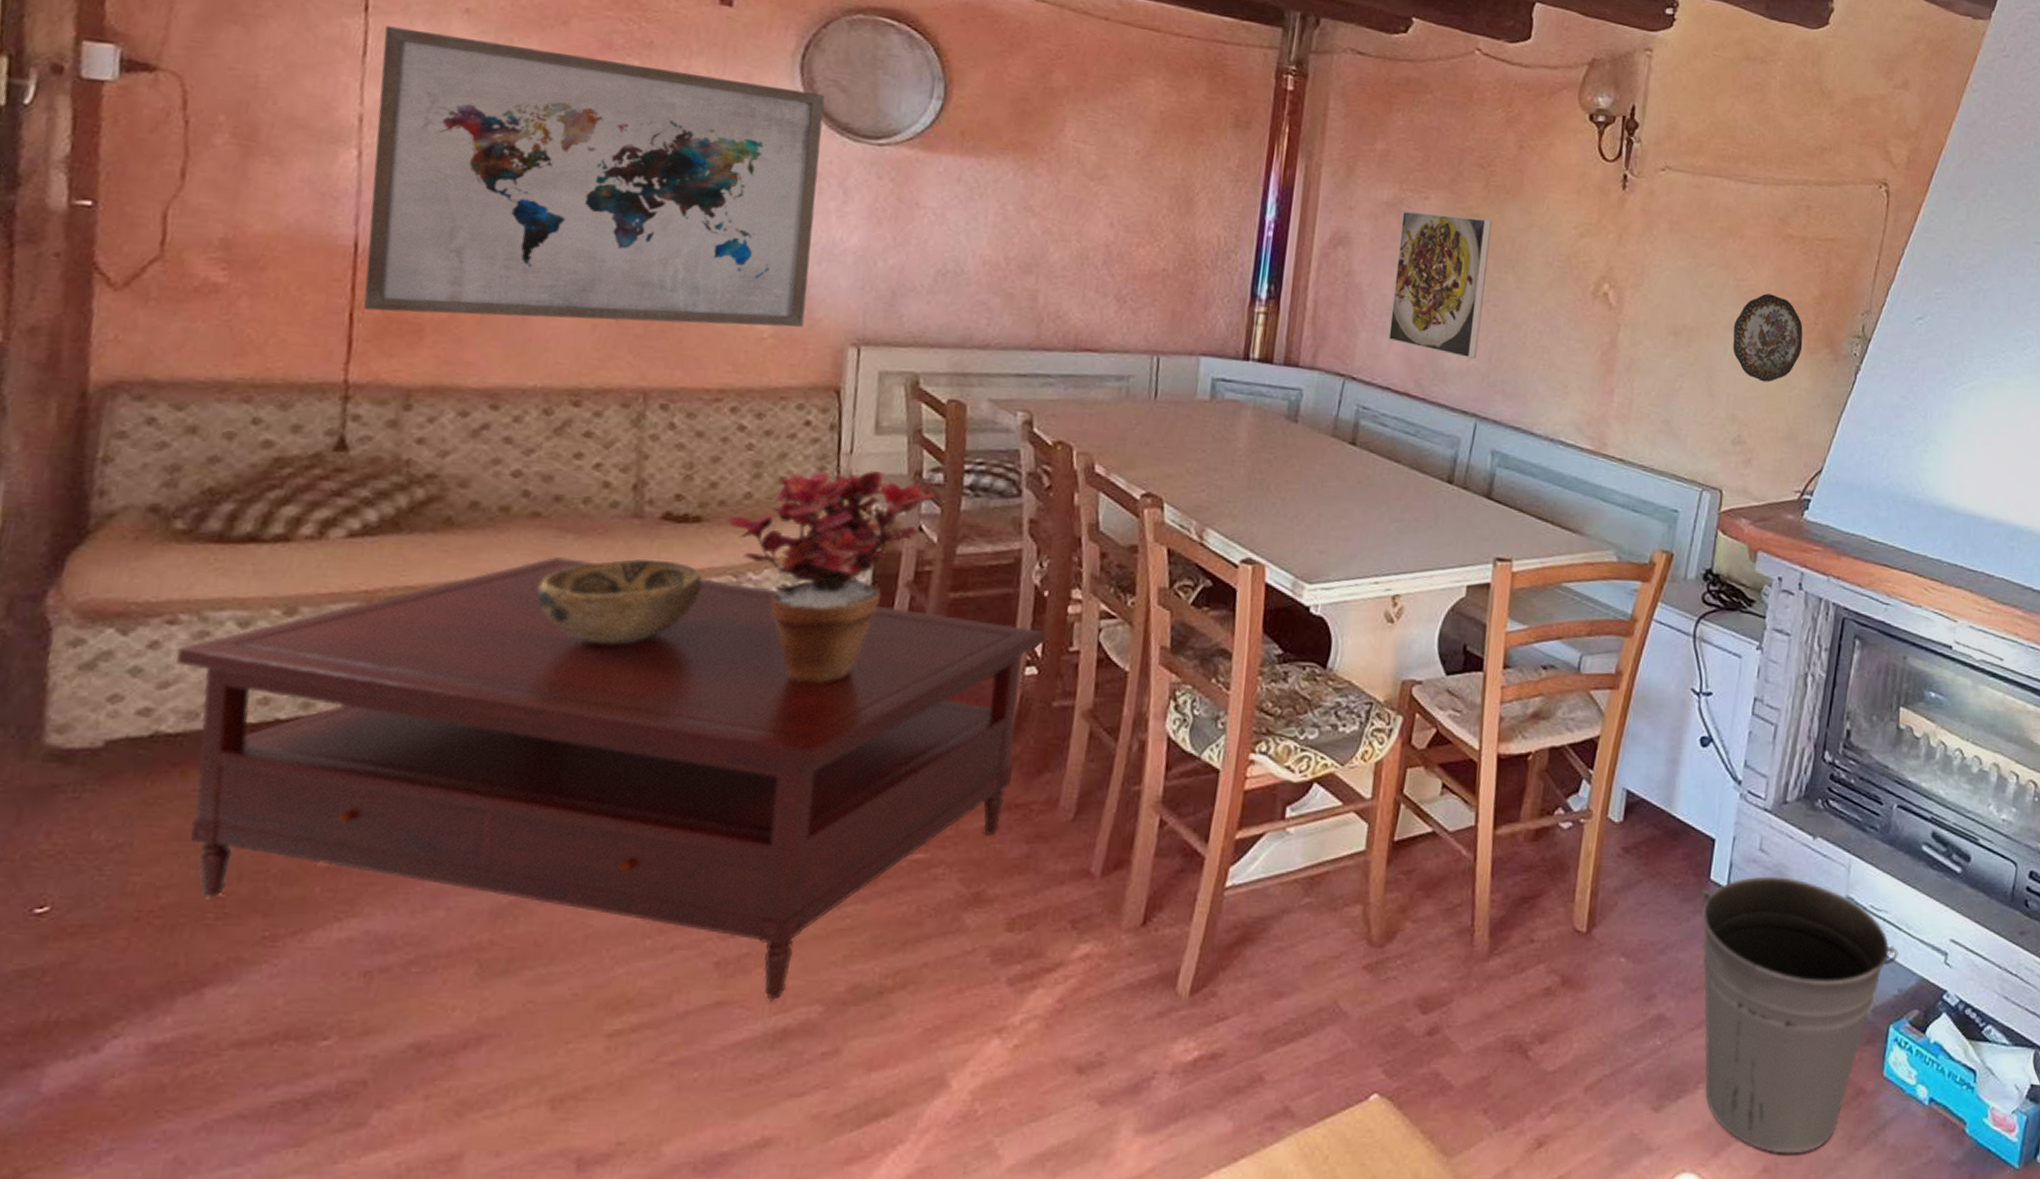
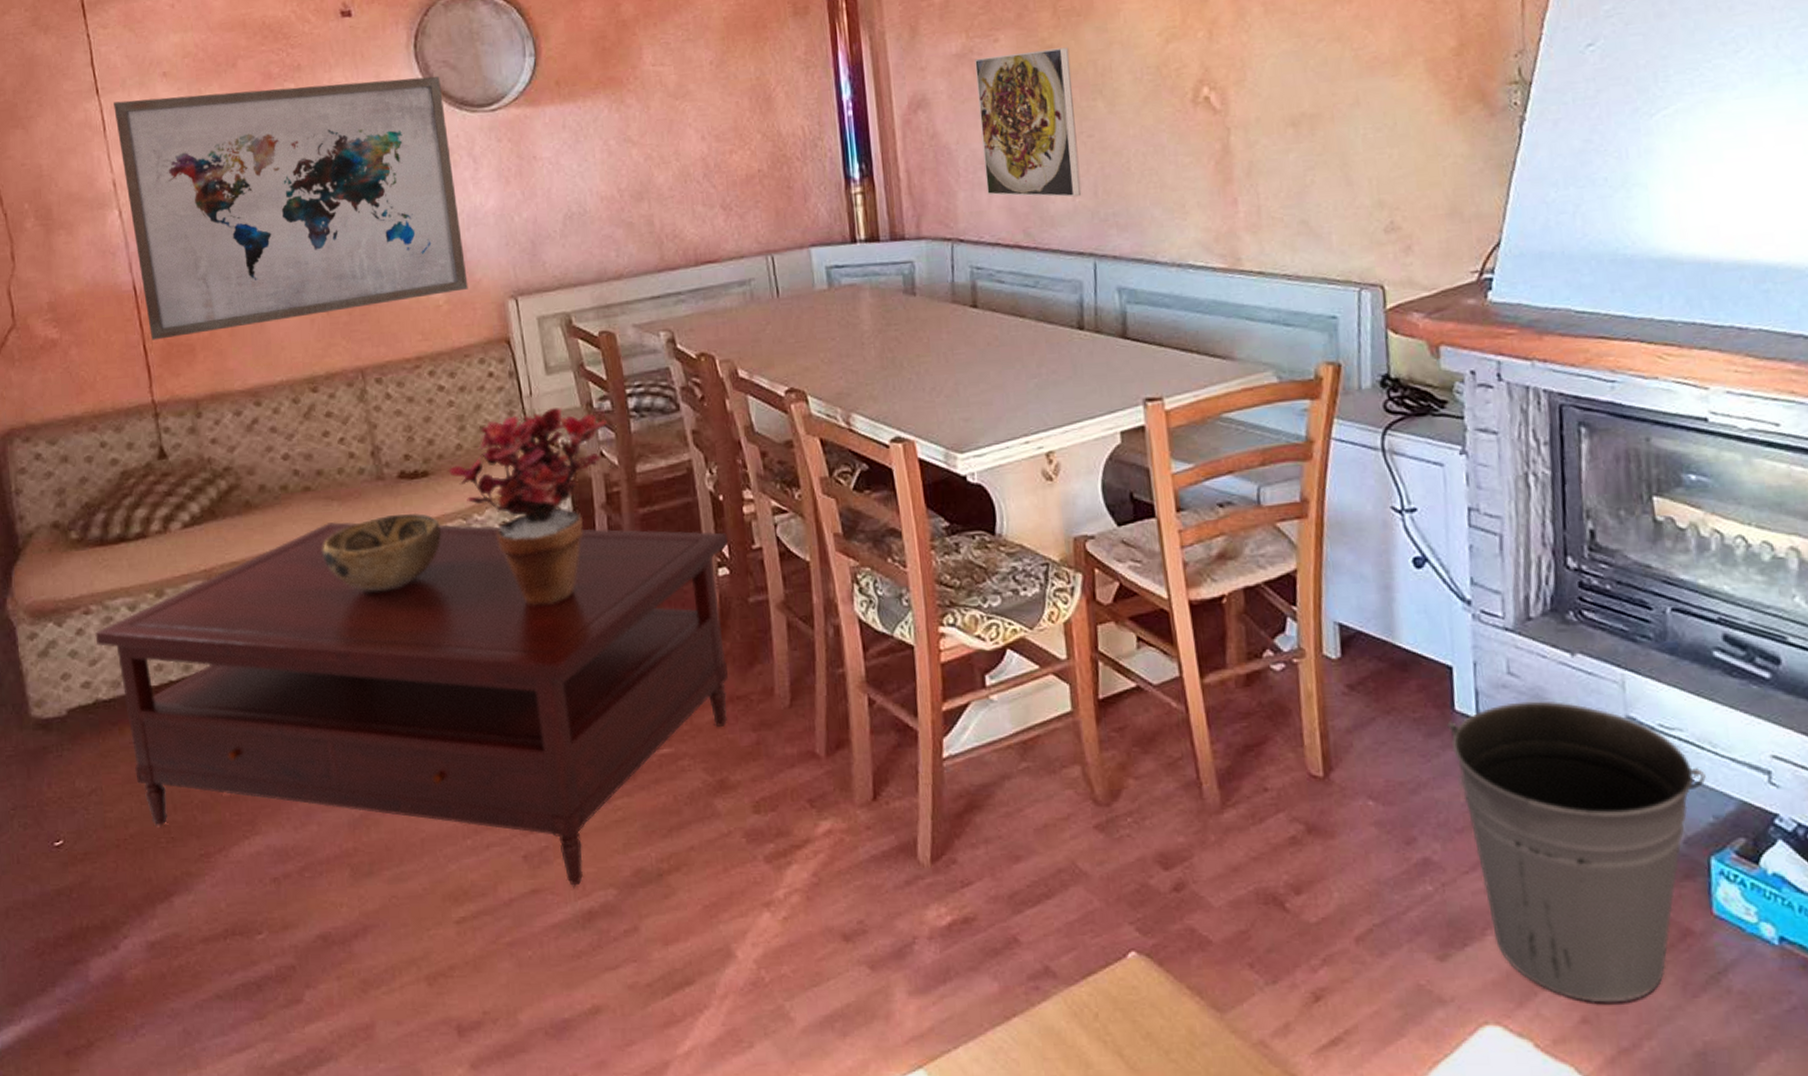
decorative plate: present [1733,293,1803,382] -> none [1360,56,1449,157]

